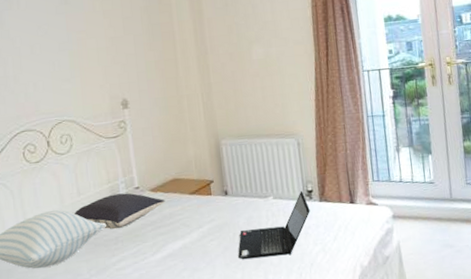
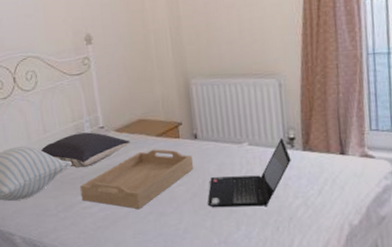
serving tray: none [114,206,225,267] -> present [80,149,194,210]

